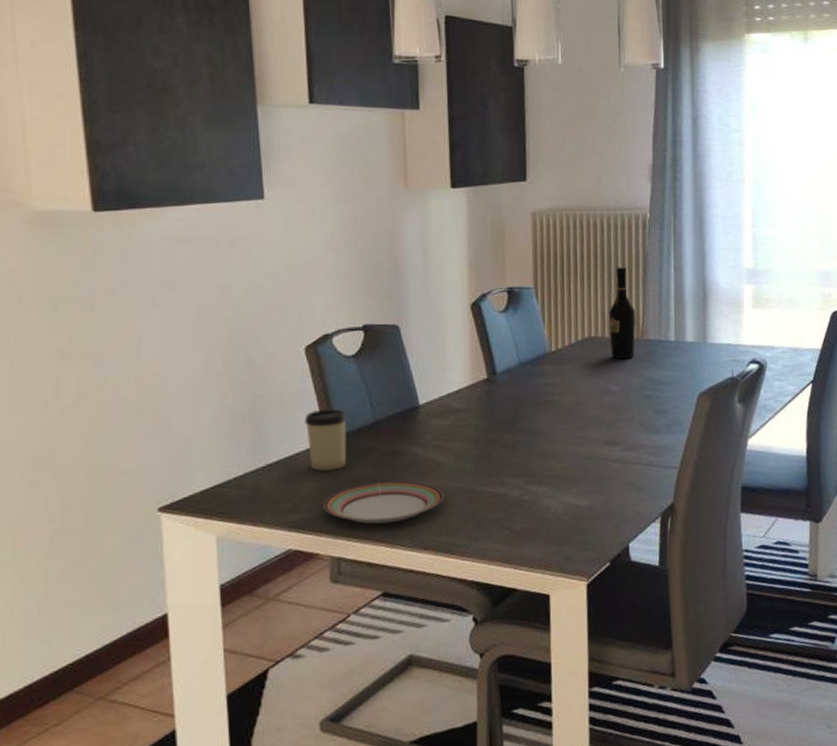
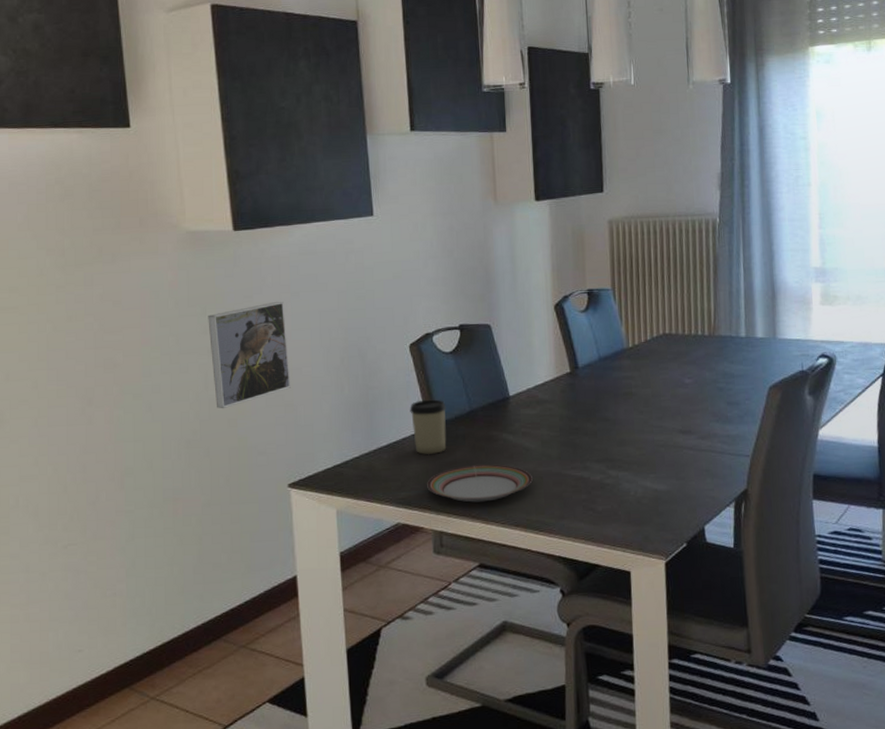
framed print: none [60,295,162,422] -> present [208,301,291,409]
wine bottle: present [608,267,636,360] -> none [681,268,708,355]

